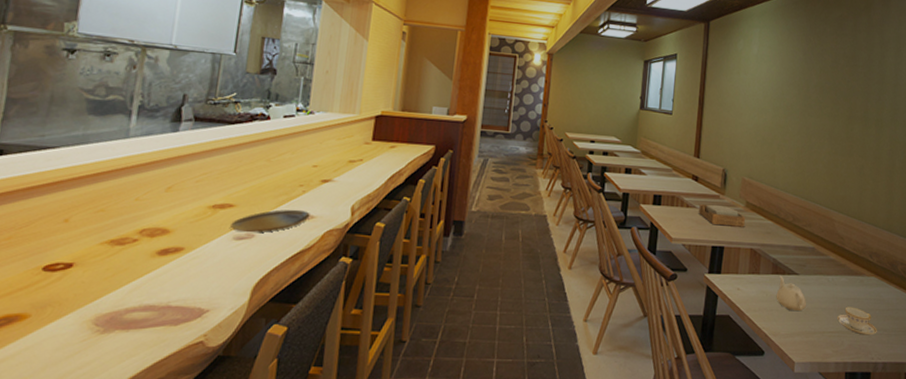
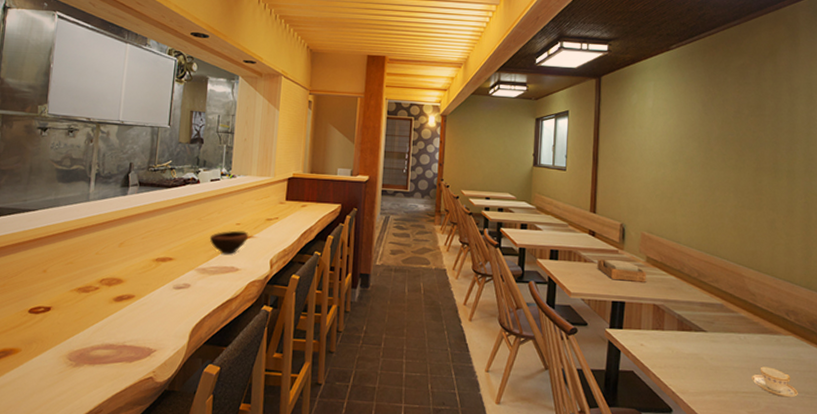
plate: present [231,209,310,233] -> none [171,262,236,284]
bowl: none [279,173,328,200] -> present [209,230,249,254]
teapot: present [776,275,806,311] -> none [683,332,716,369]

